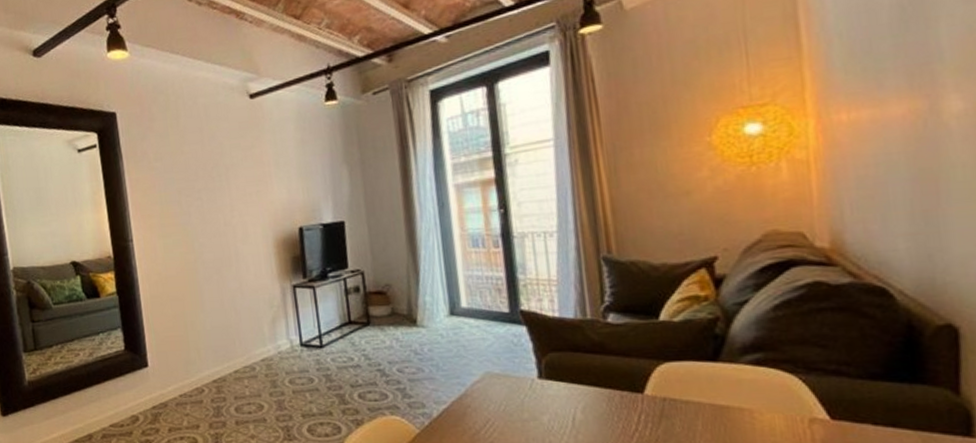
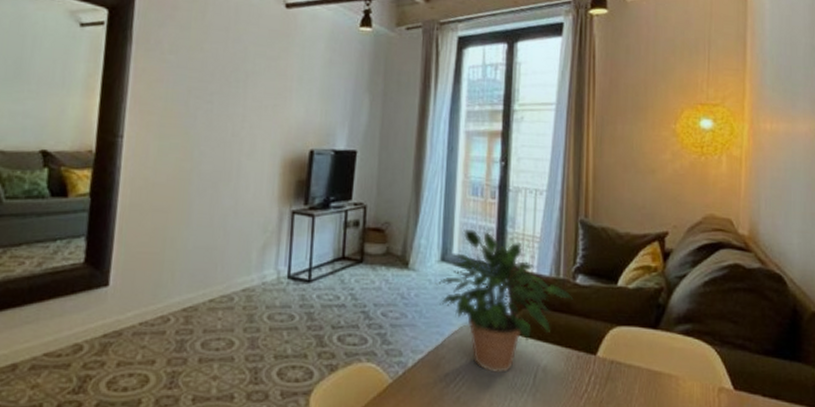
potted plant: none [448,280,606,419] -> present [435,229,572,374]

